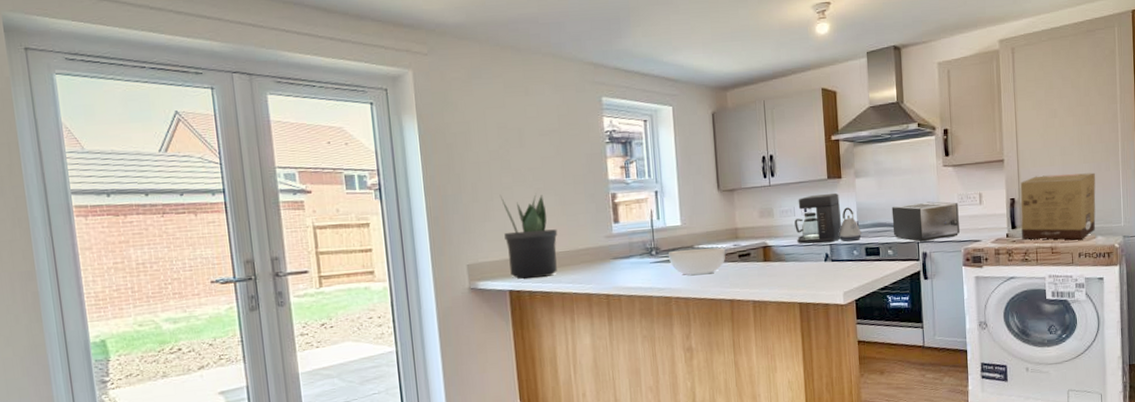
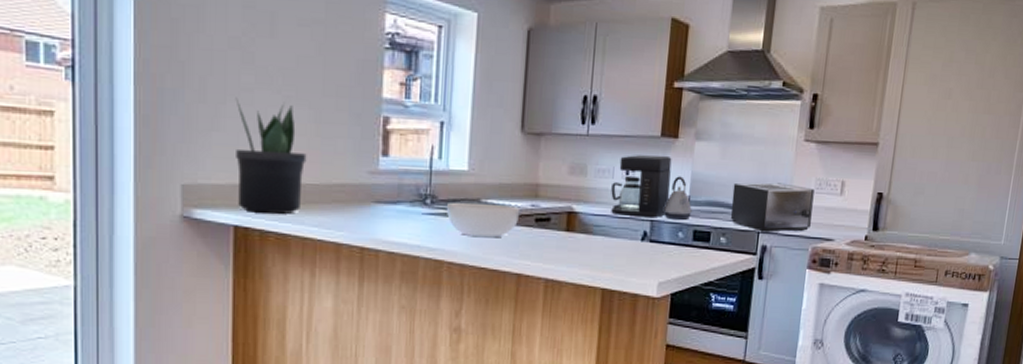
cardboard box: present [1020,172,1096,240] -> none [883,169,983,255]

